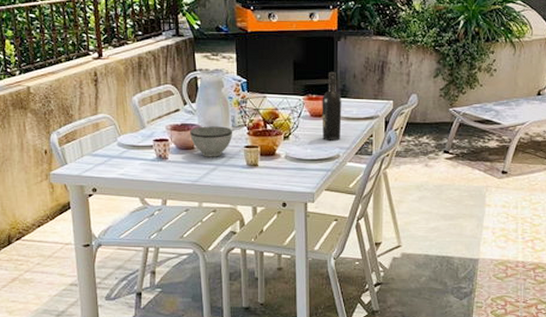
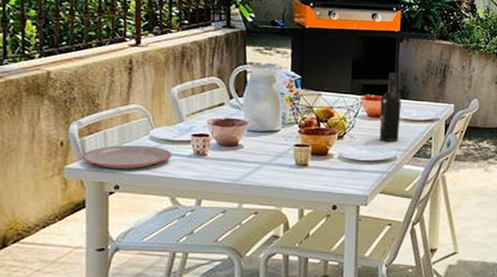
plate: none [63,151,138,173] -> present [82,145,172,169]
bowl: present [190,126,233,157] -> none [234,122,283,155]

